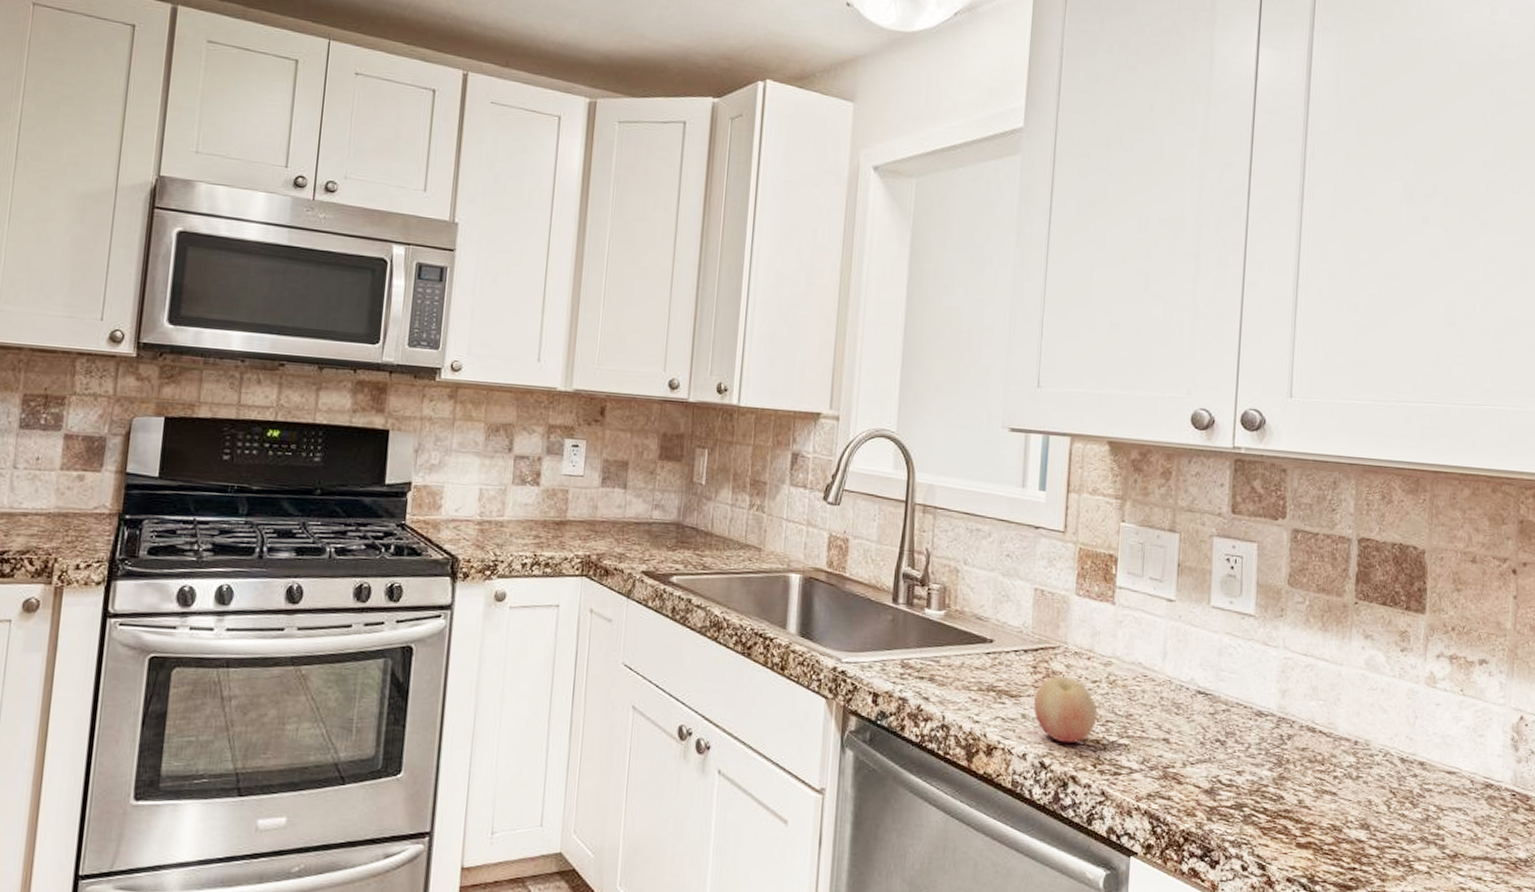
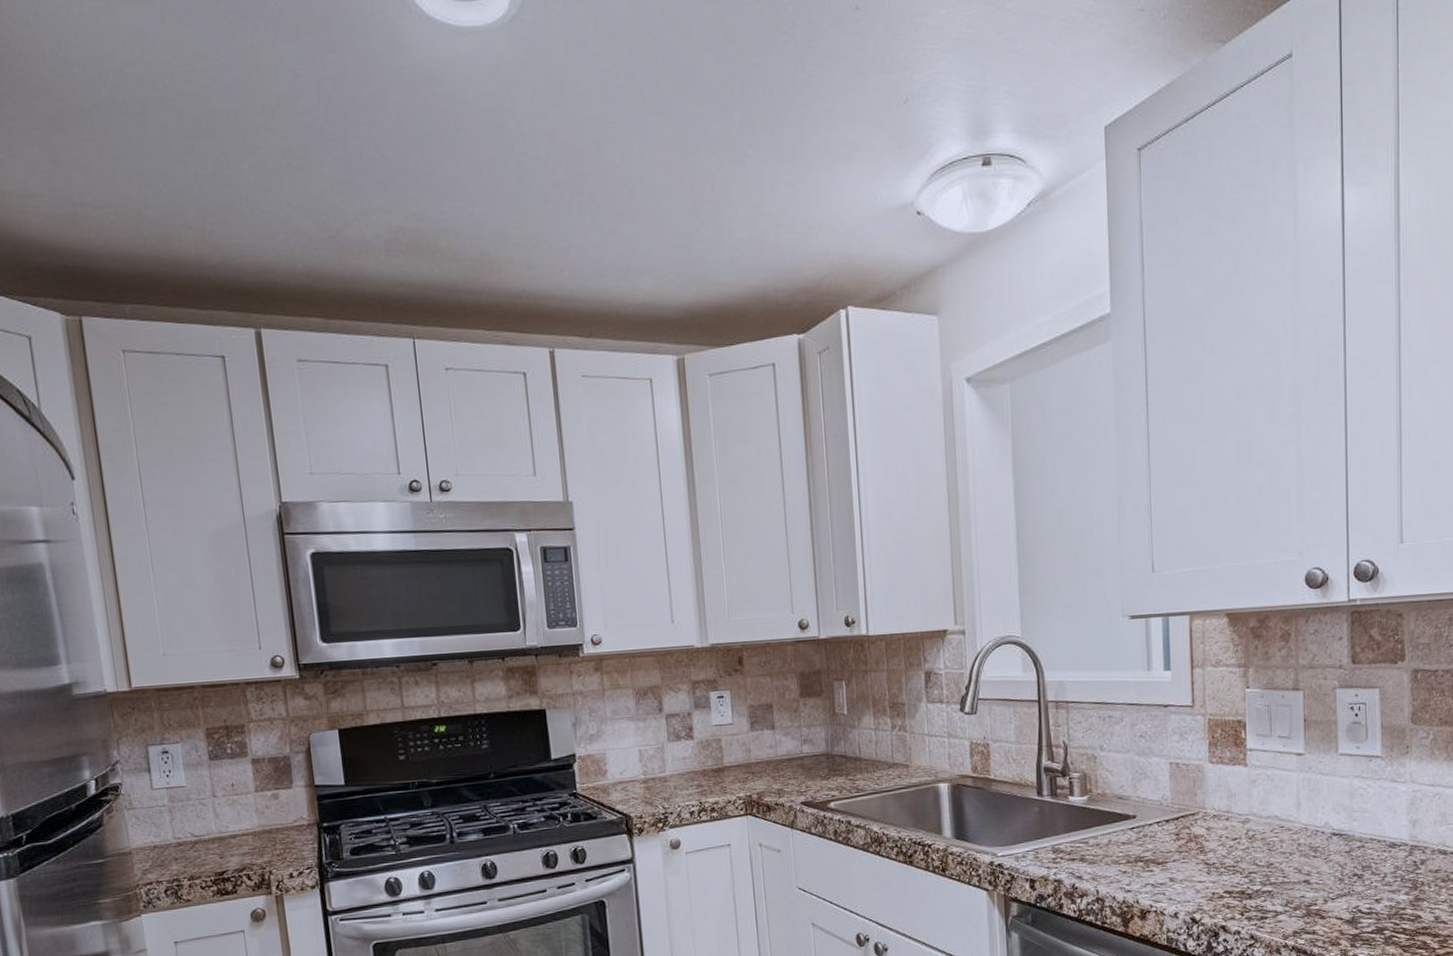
fruit: present [1034,675,1098,744] -> none [1180,838,1240,898]

